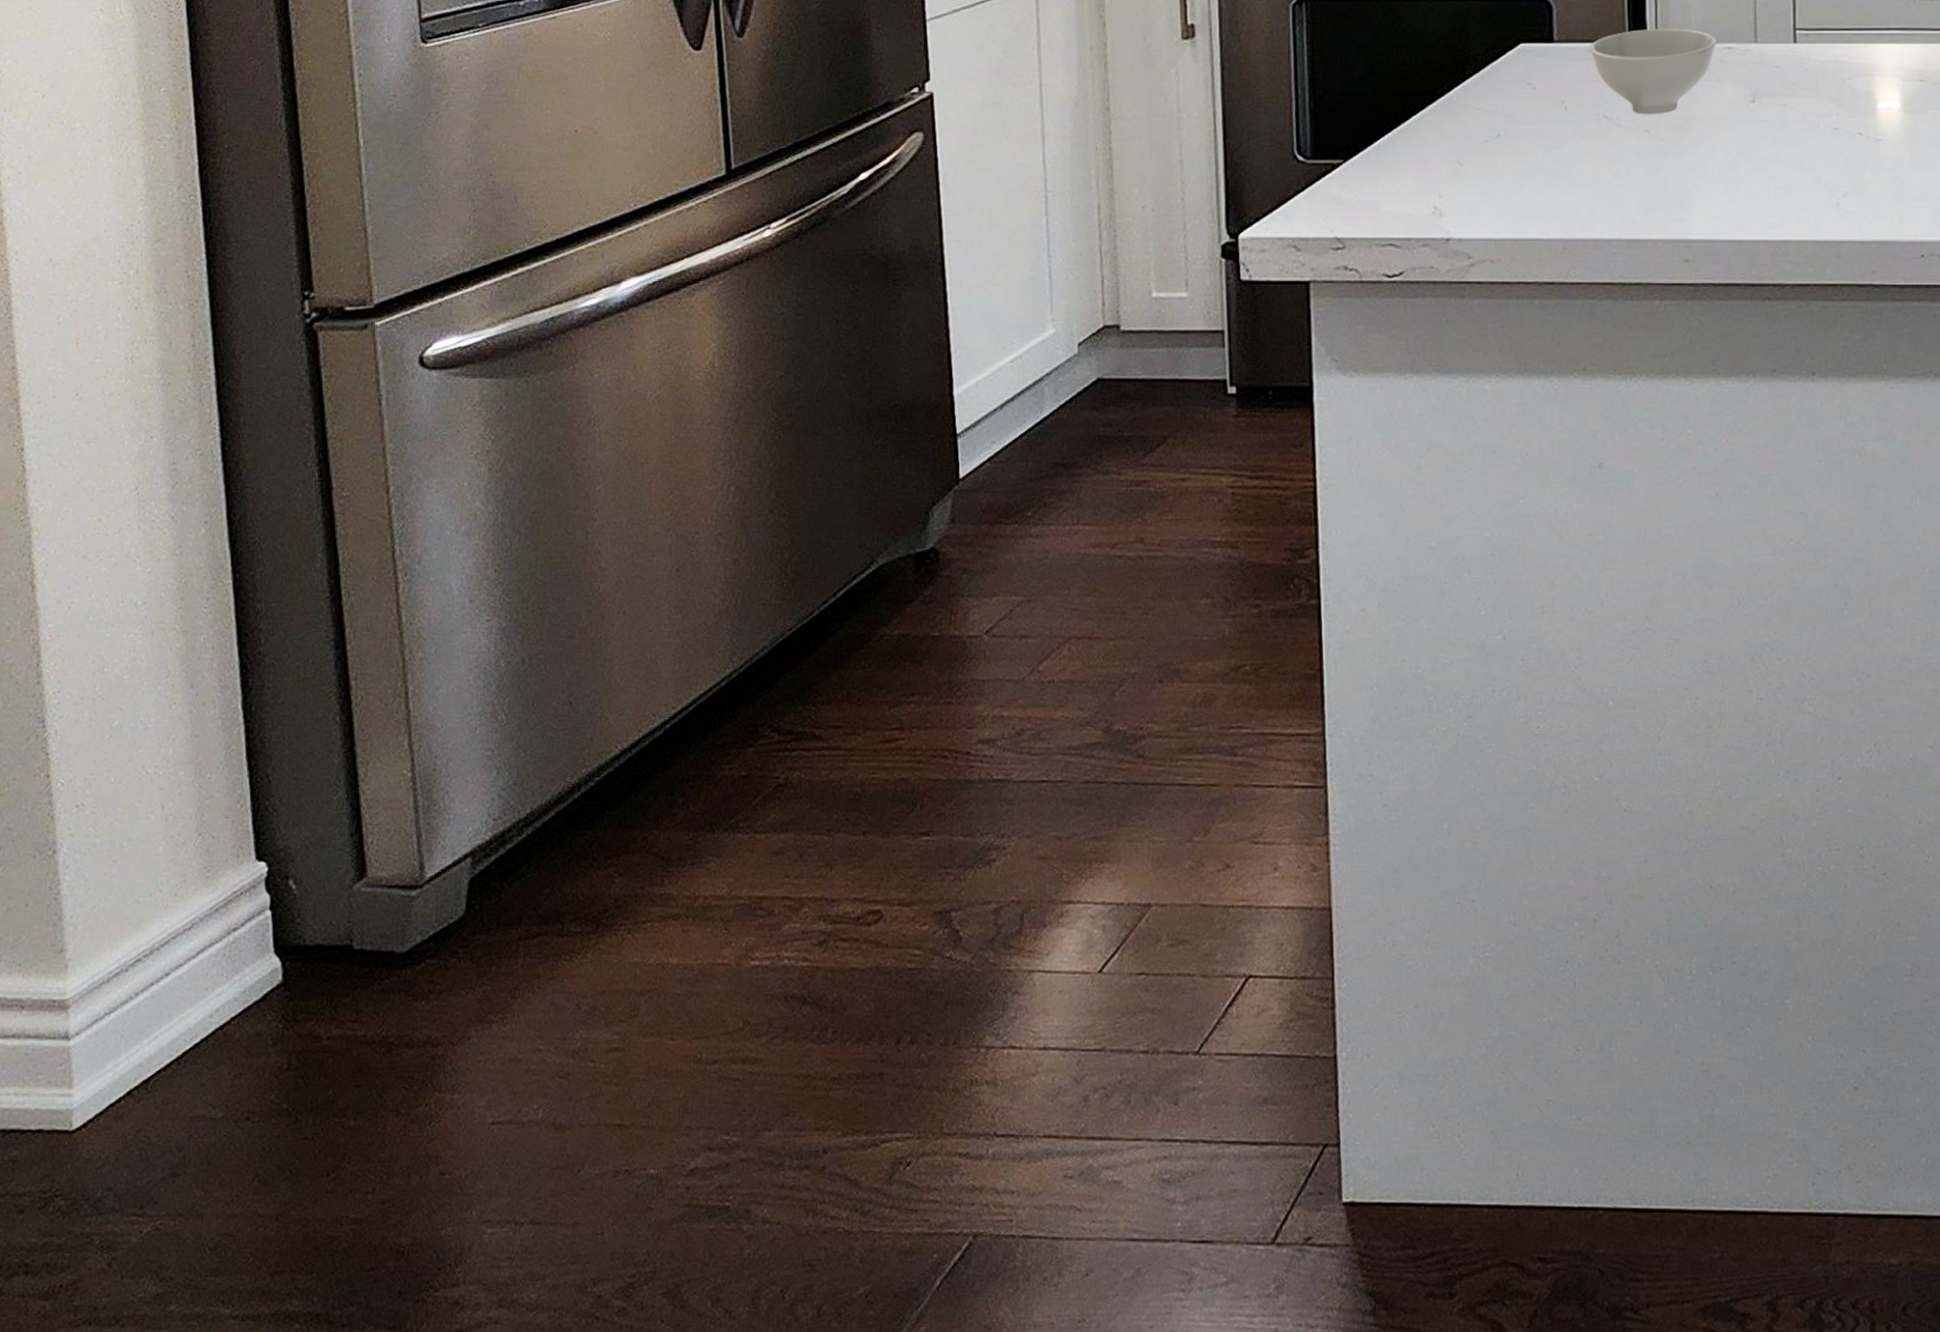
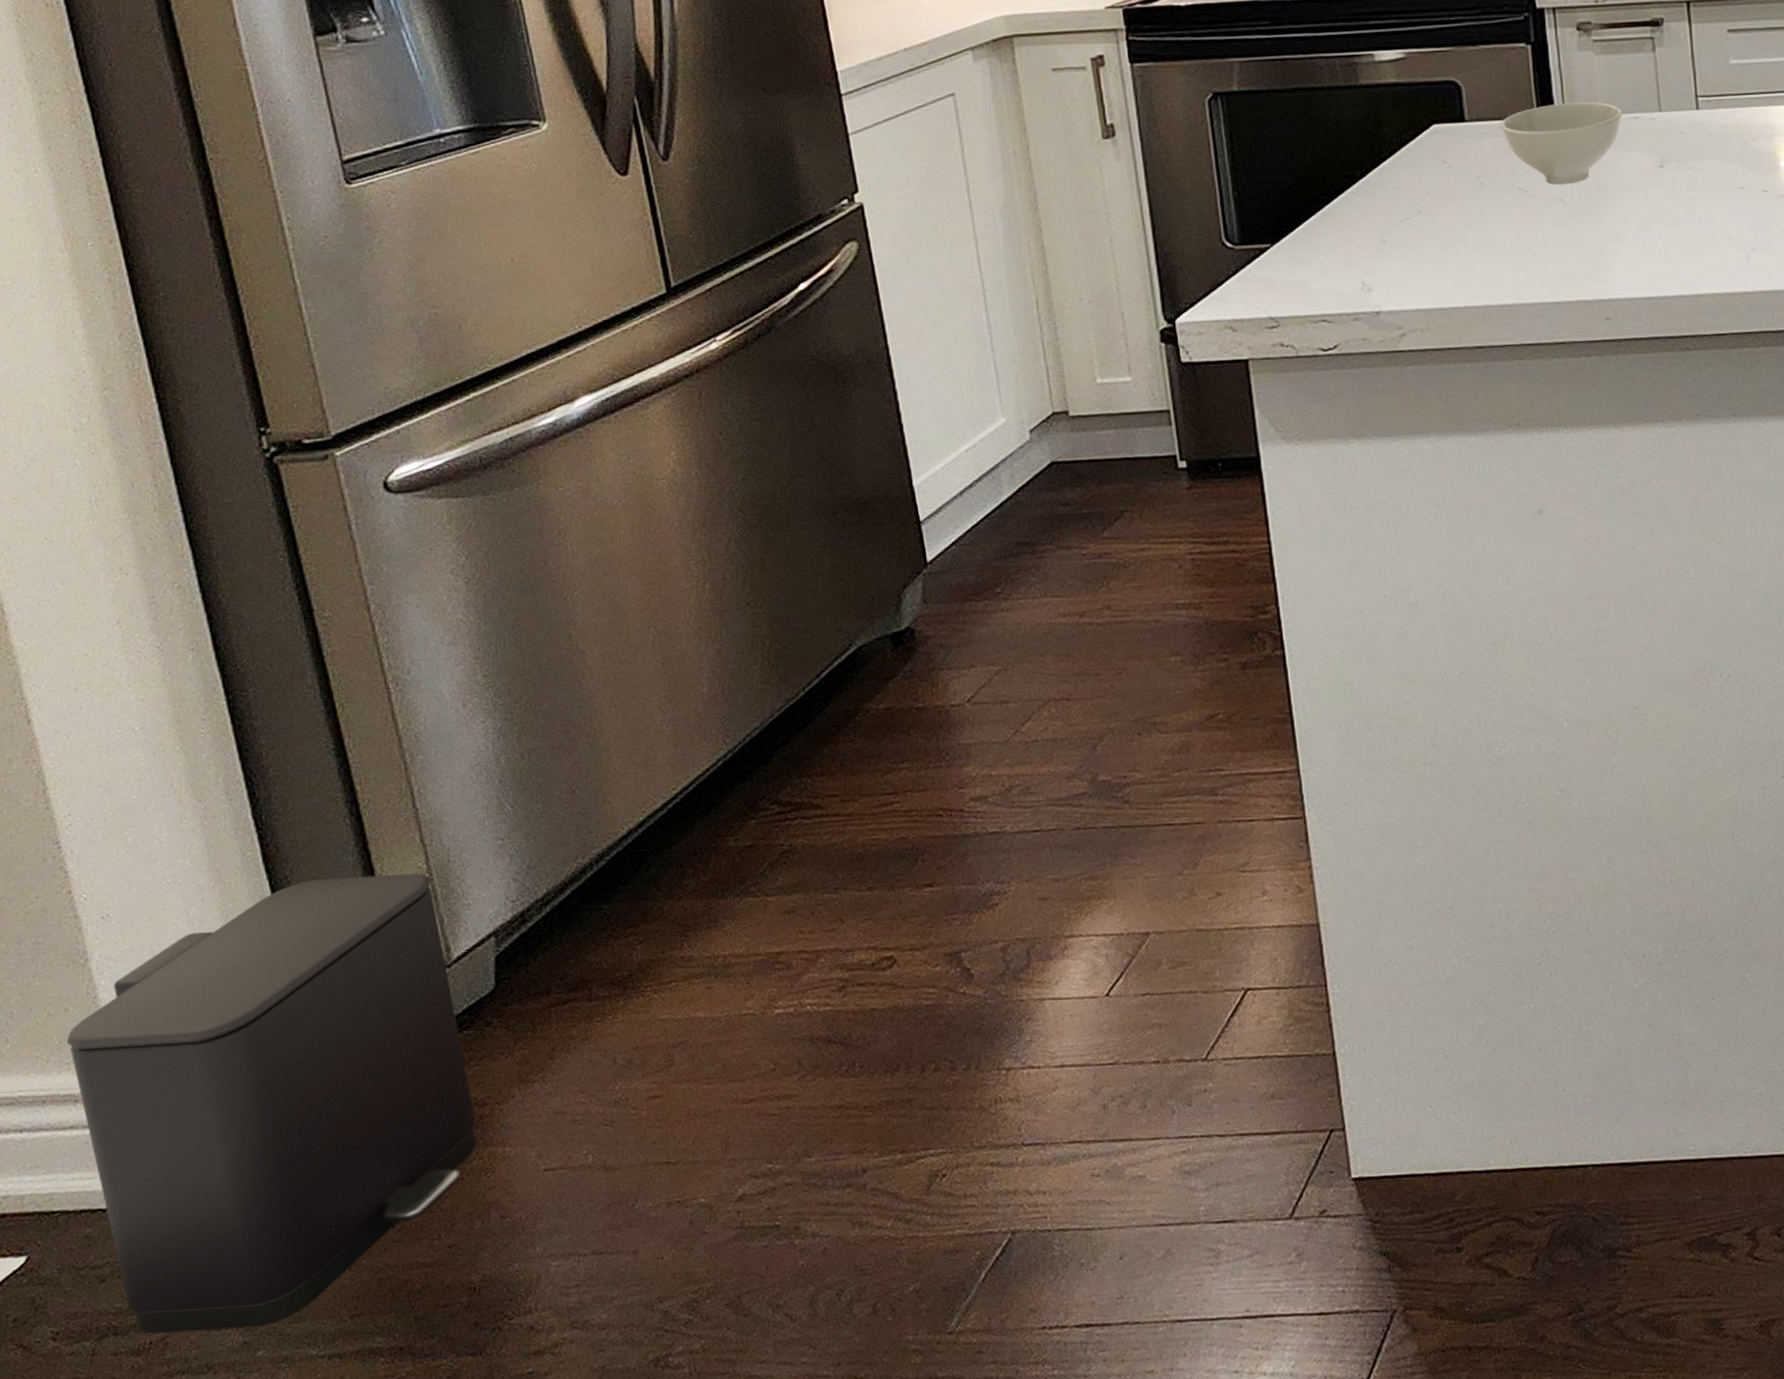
pedal bin: none [22,781,427,1277] -> present [66,873,476,1333]

